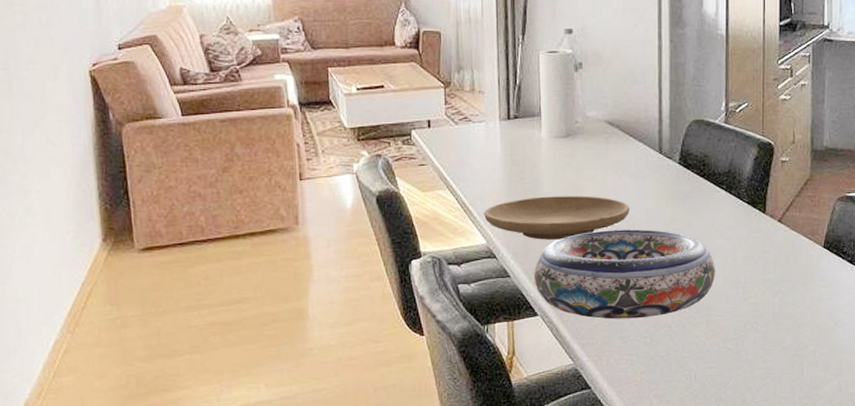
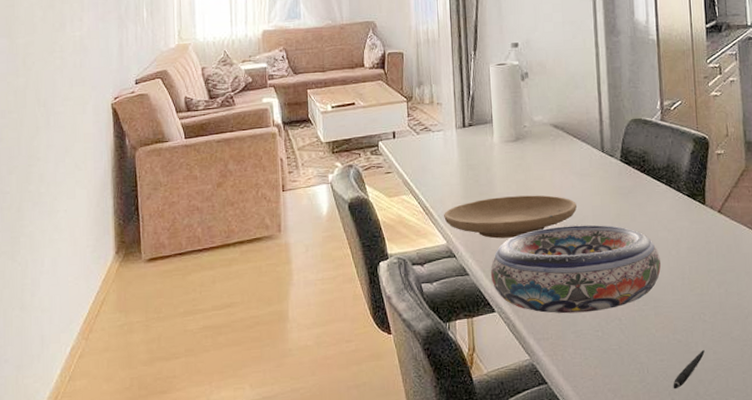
pen: none [720,359,755,396] -> present [673,350,705,389]

